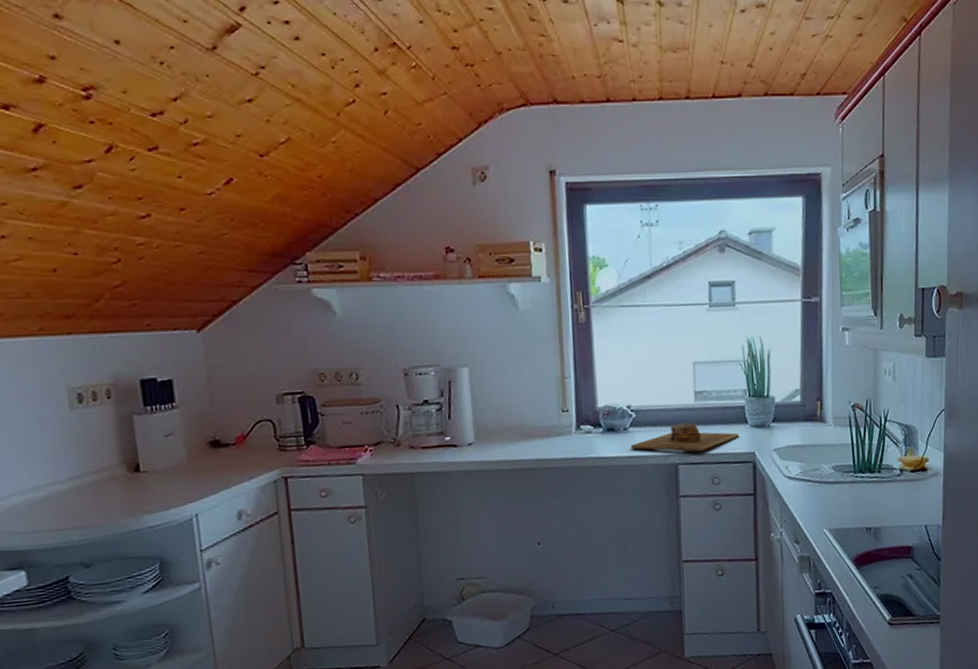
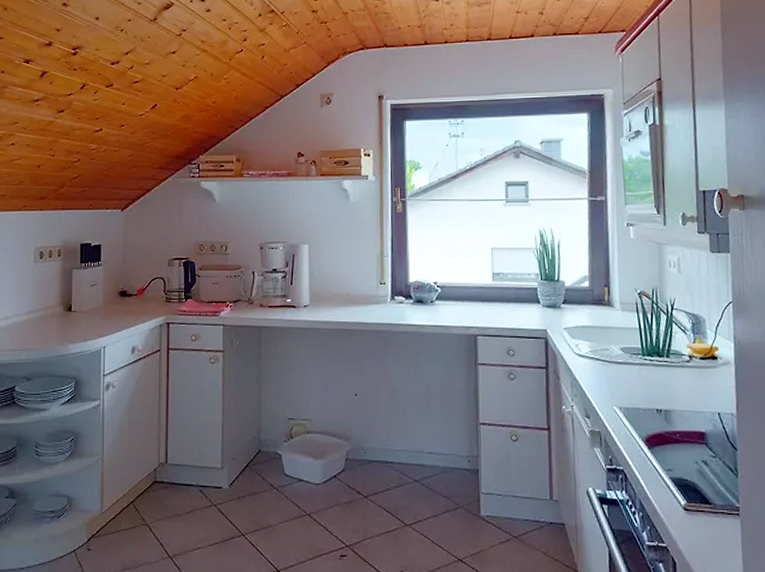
cutting board: present [631,422,740,453] -> none [436,299,533,326]

